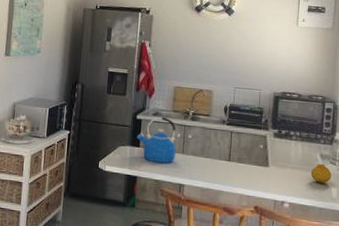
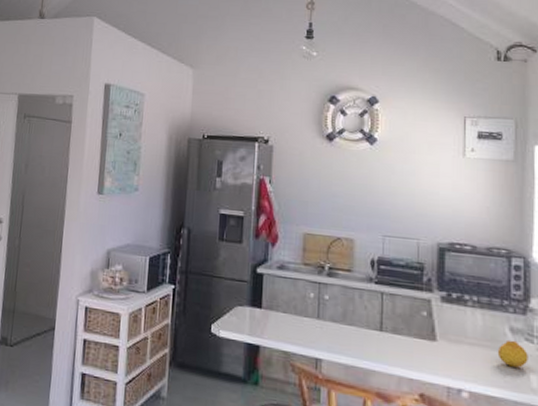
kettle: present [137,116,176,164] -> none [258,270,309,331]

